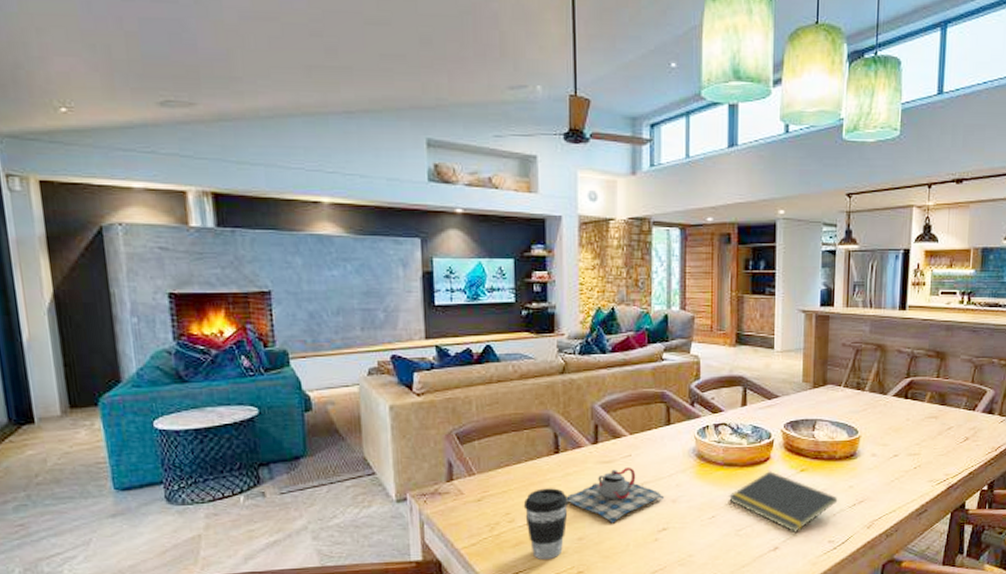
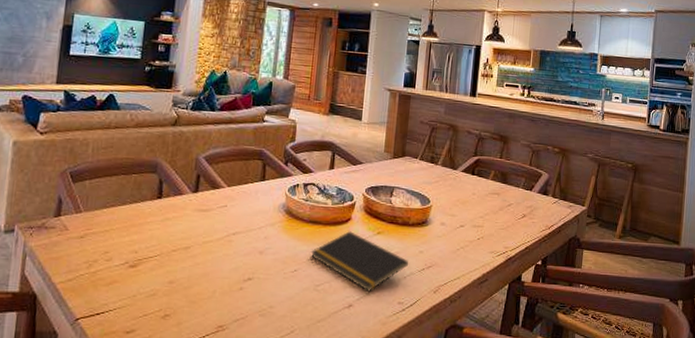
coffee cup: present [523,488,569,559] -> none [122,230,165,300]
teapot: present [566,466,665,524] -> none [162,216,254,270]

